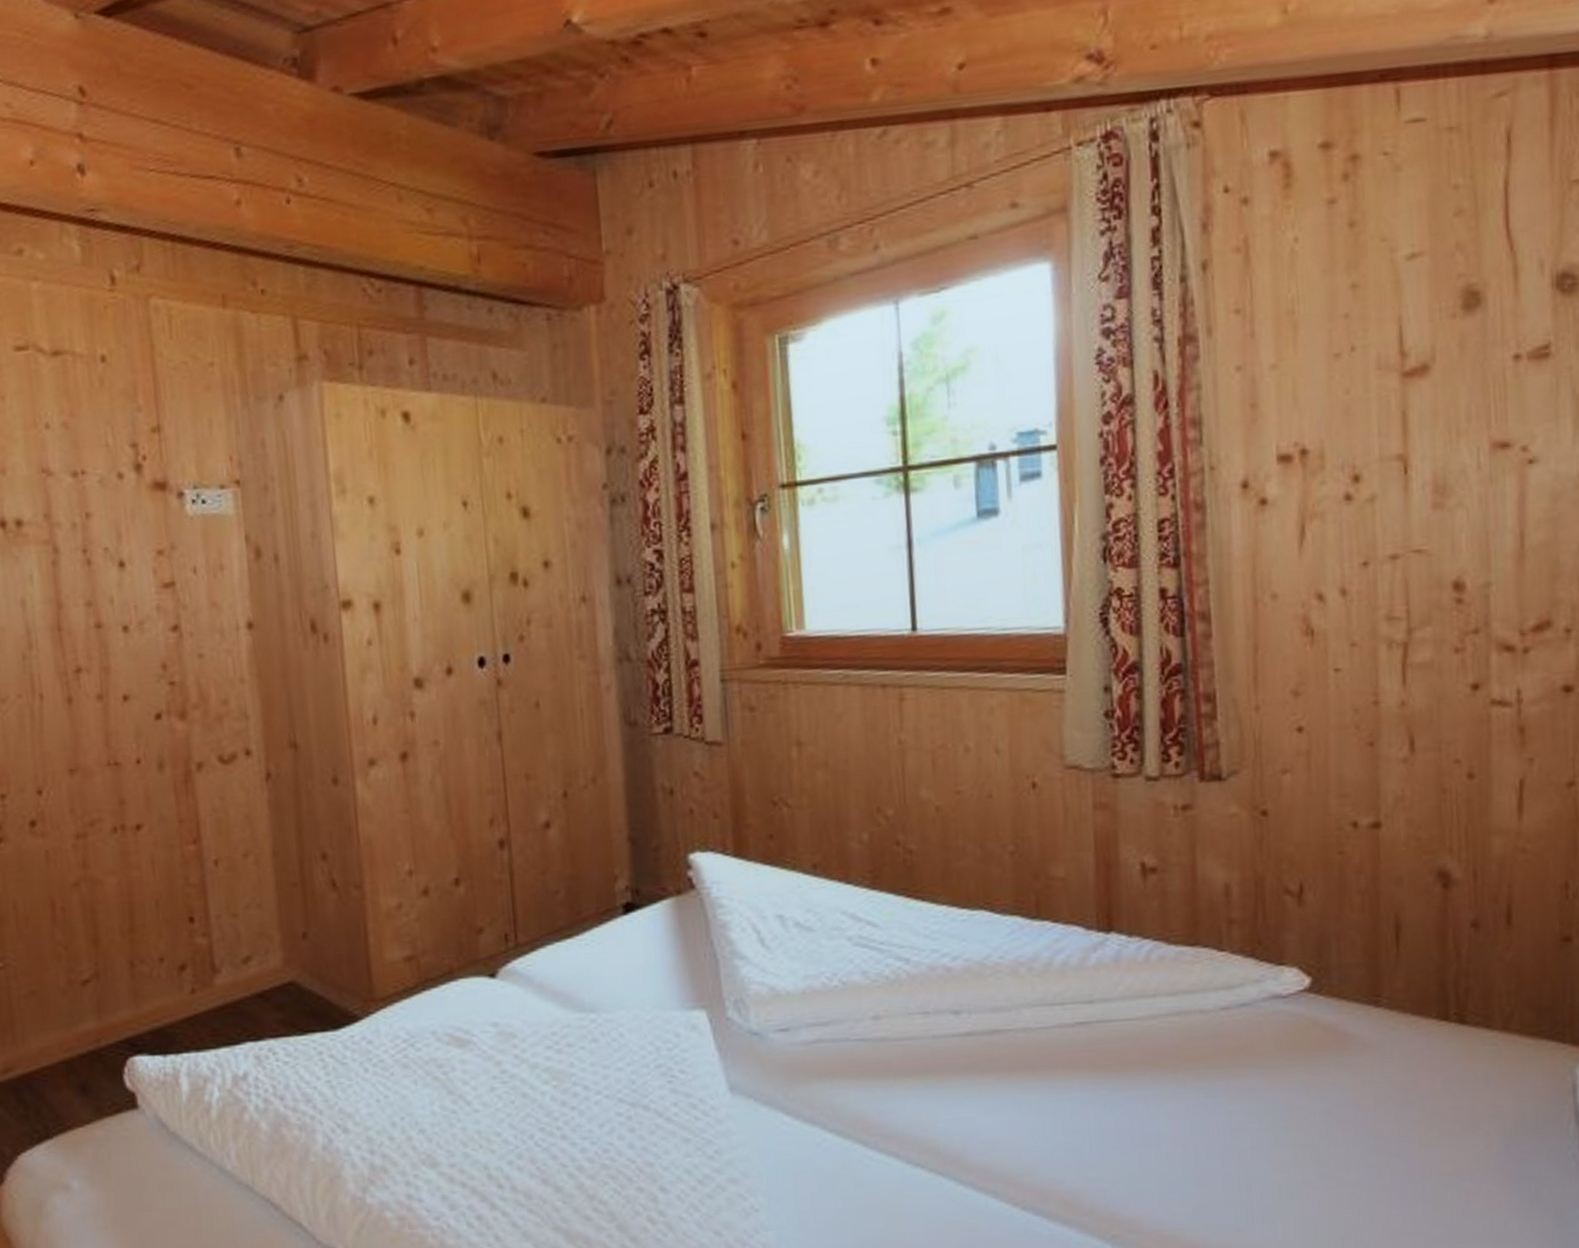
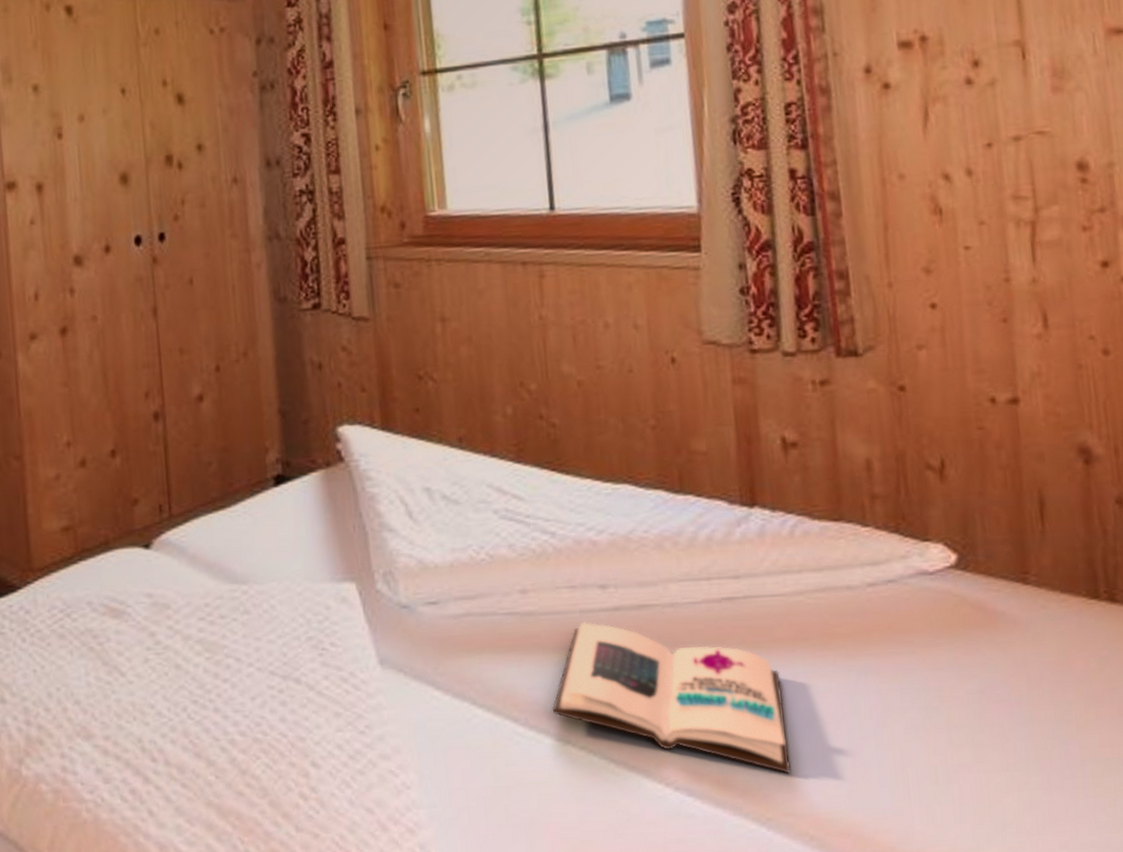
book: none [901,1046,1137,1193] -> present [551,621,791,774]

